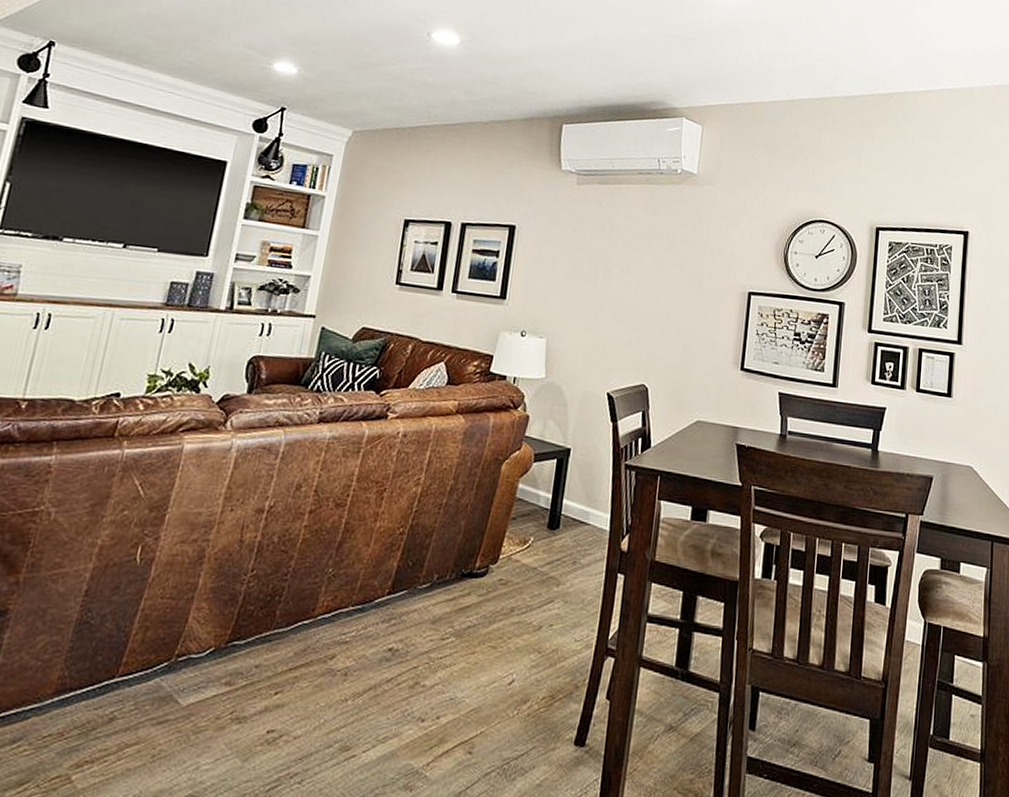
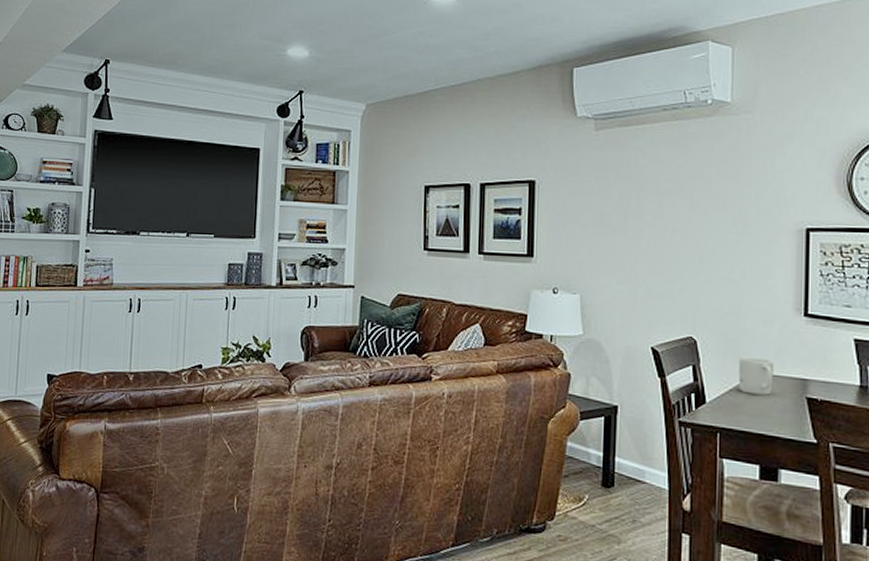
mug: none [680,404,712,441] -> present [738,356,774,395]

